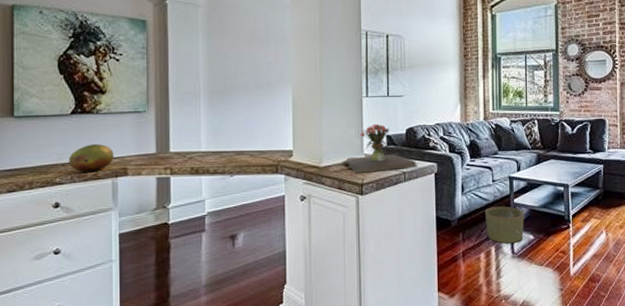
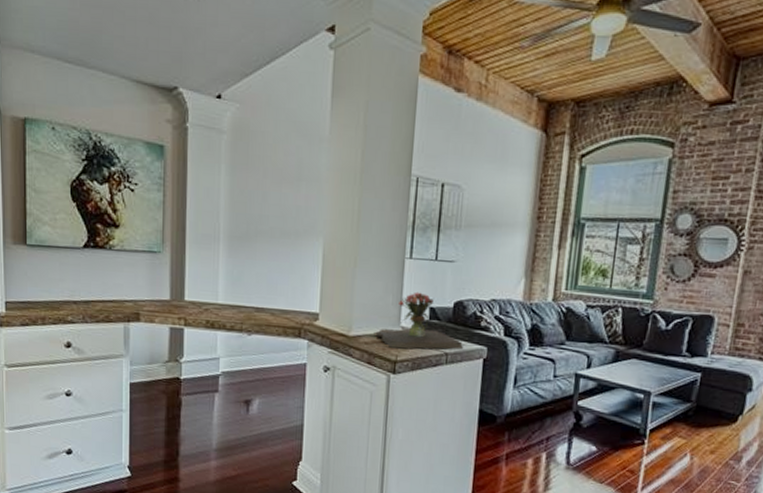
fruit: present [69,143,114,173] -> none [81,282,126,314]
basket: present [484,206,525,244] -> none [538,406,589,453]

